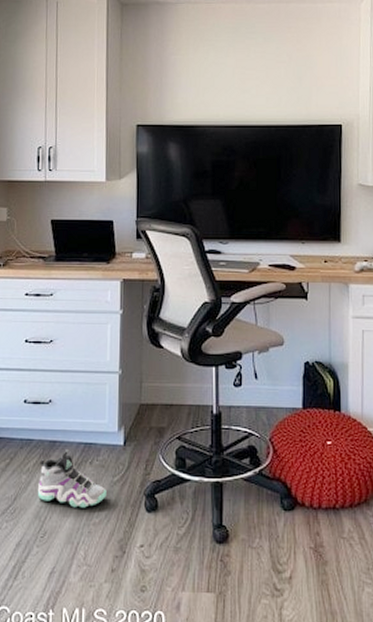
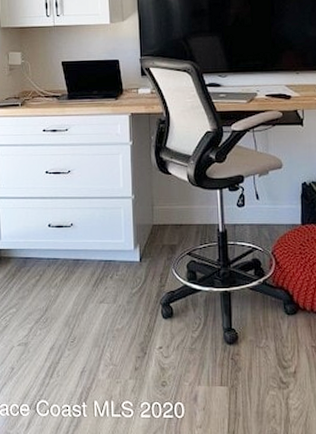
sneaker: present [37,448,107,508] -> none [65,265,127,316]

